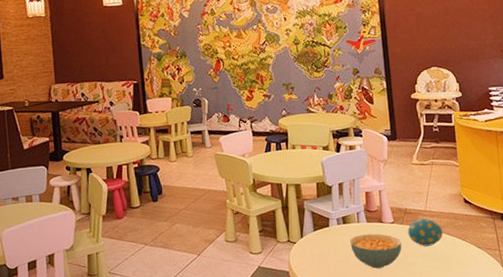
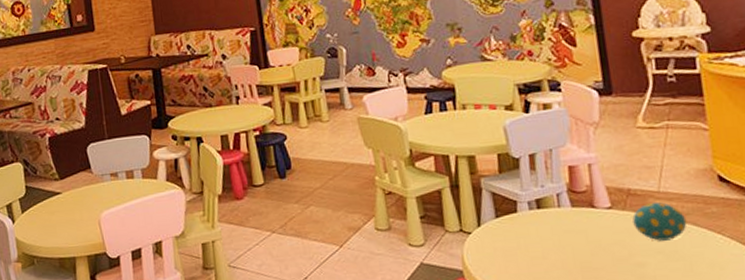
cereal bowl: present [350,233,402,269] -> none [548,222,625,270]

